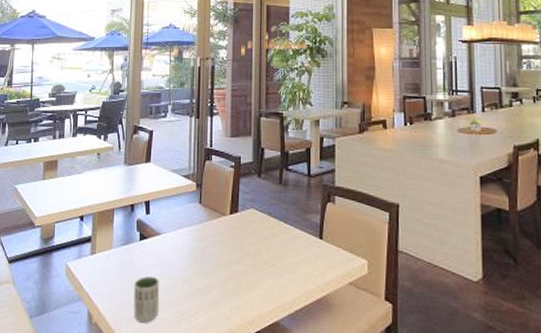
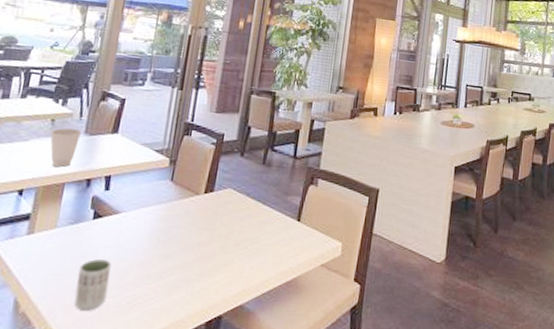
cup: none [97,160,122,196] -> present [50,128,82,168]

